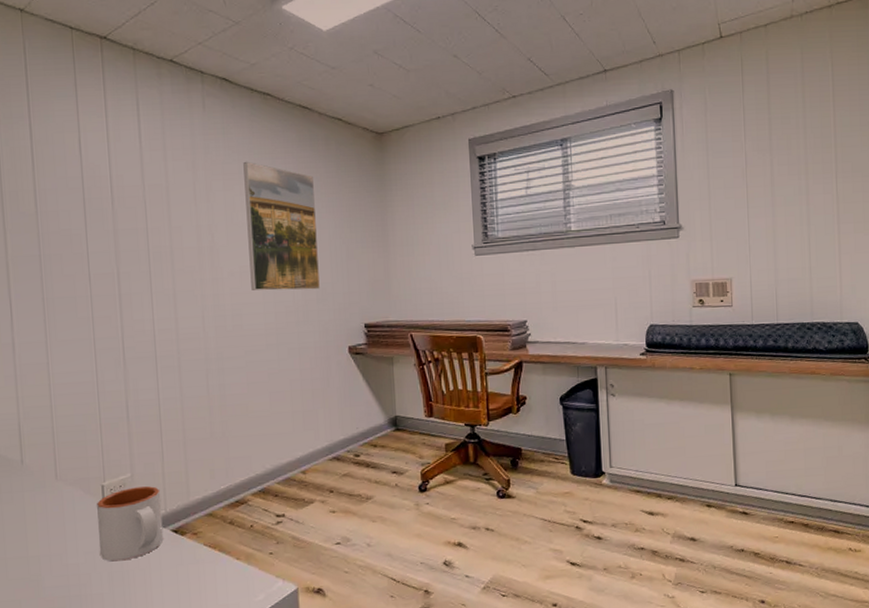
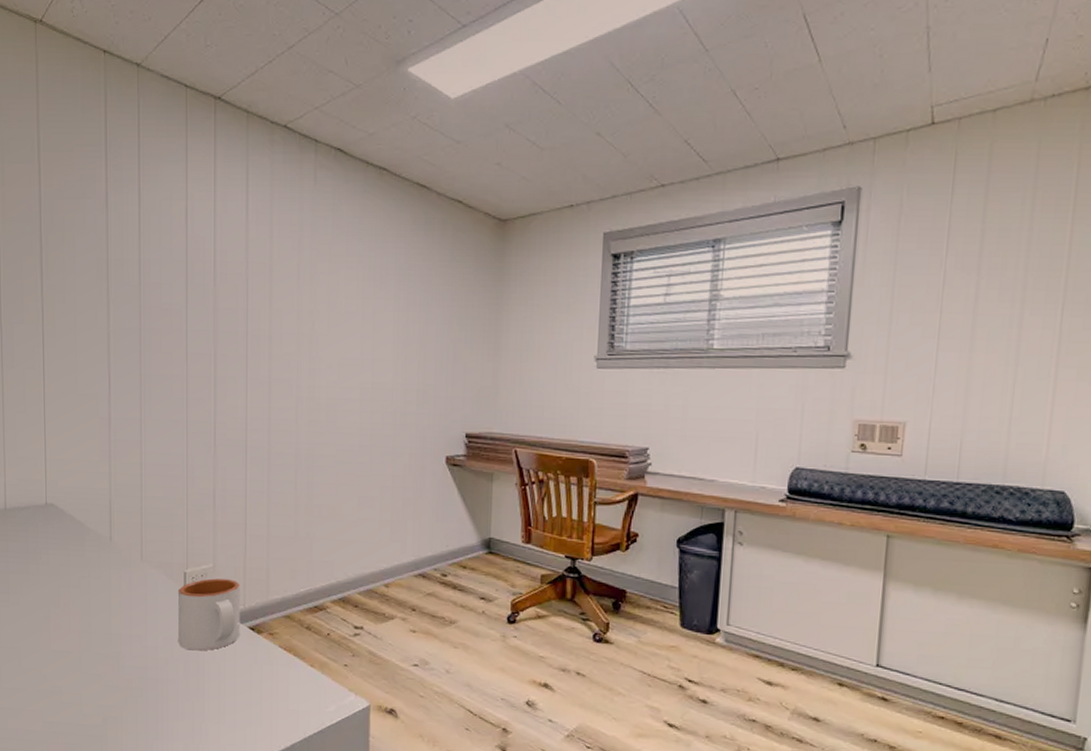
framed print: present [243,161,320,291] -> none [349,242,426,391]

